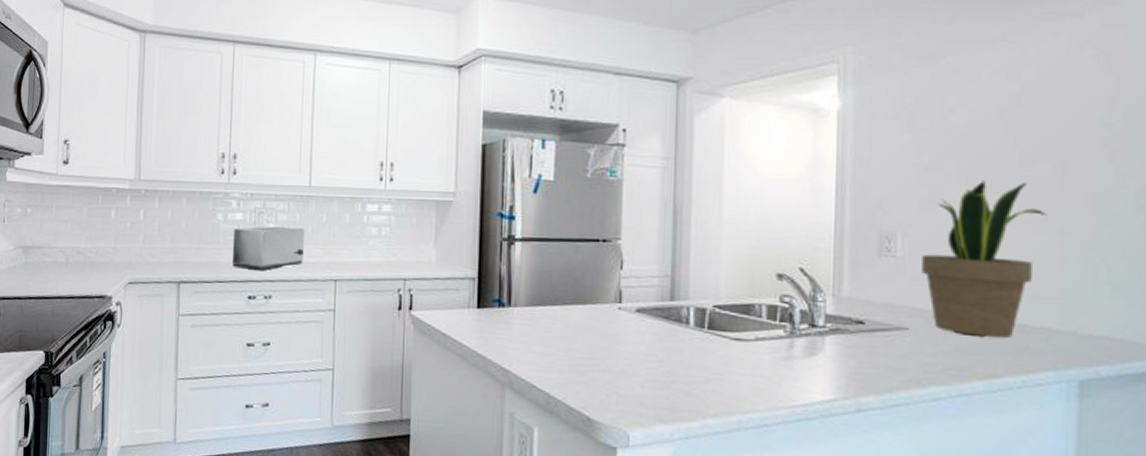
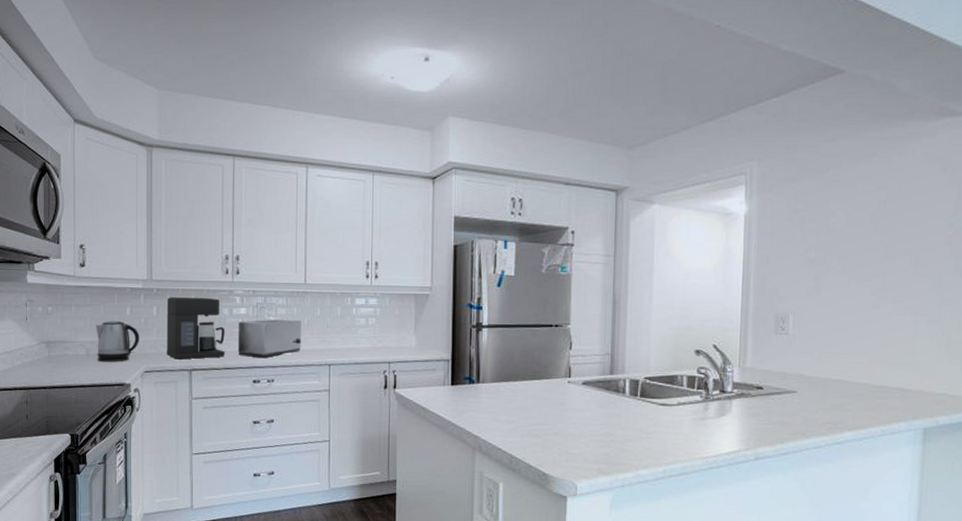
kettle: none [77,224,124,272] -> present [96,320,139,363]
coffee maker: none [153,198,218,270] -> present [166,296,225,360]
potted plant: present [922,180,1047,339] -> none [808,271,904,398]

